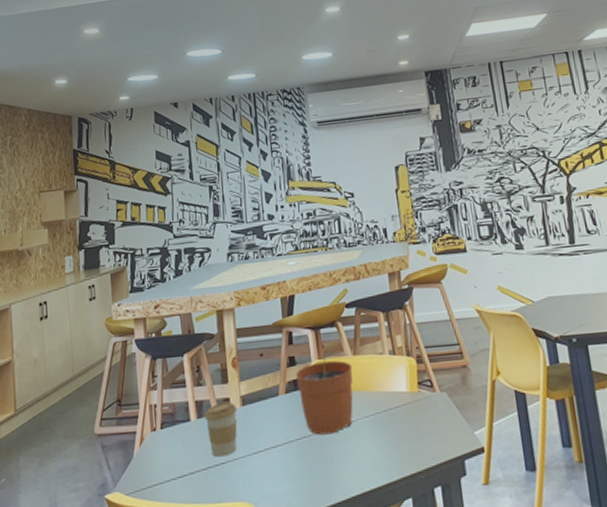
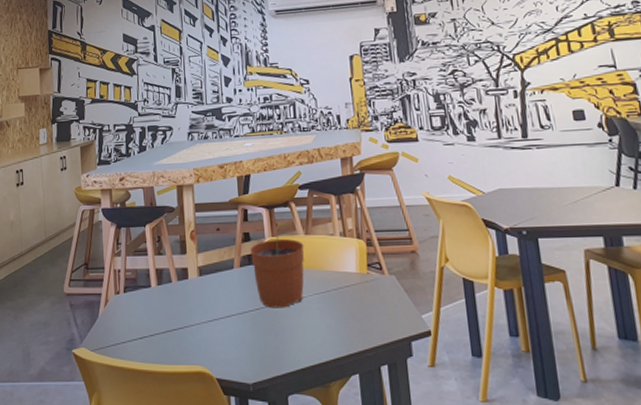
coffee cup: present [204,401,237,457] -> none [164,271,195,322]

